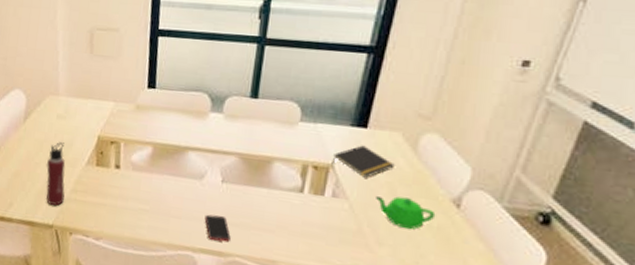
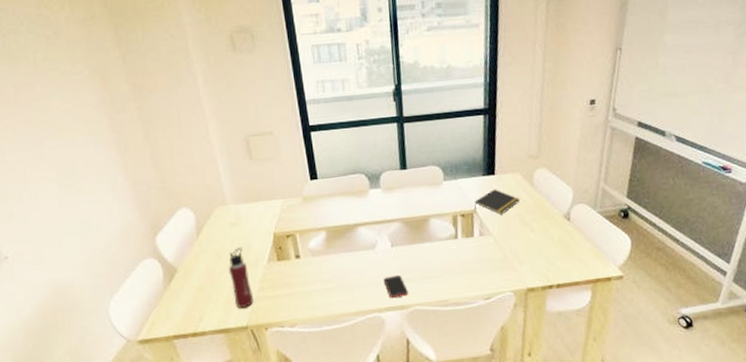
teapot: present [376,196,436,230] -> none [512,222,555,247]

